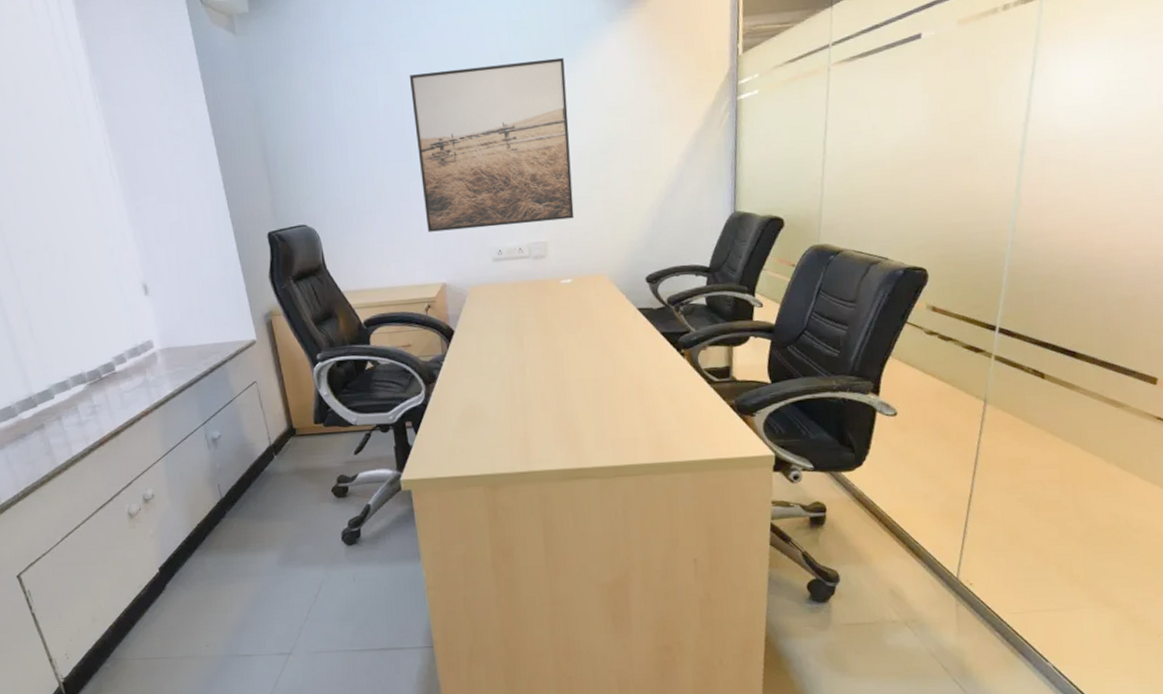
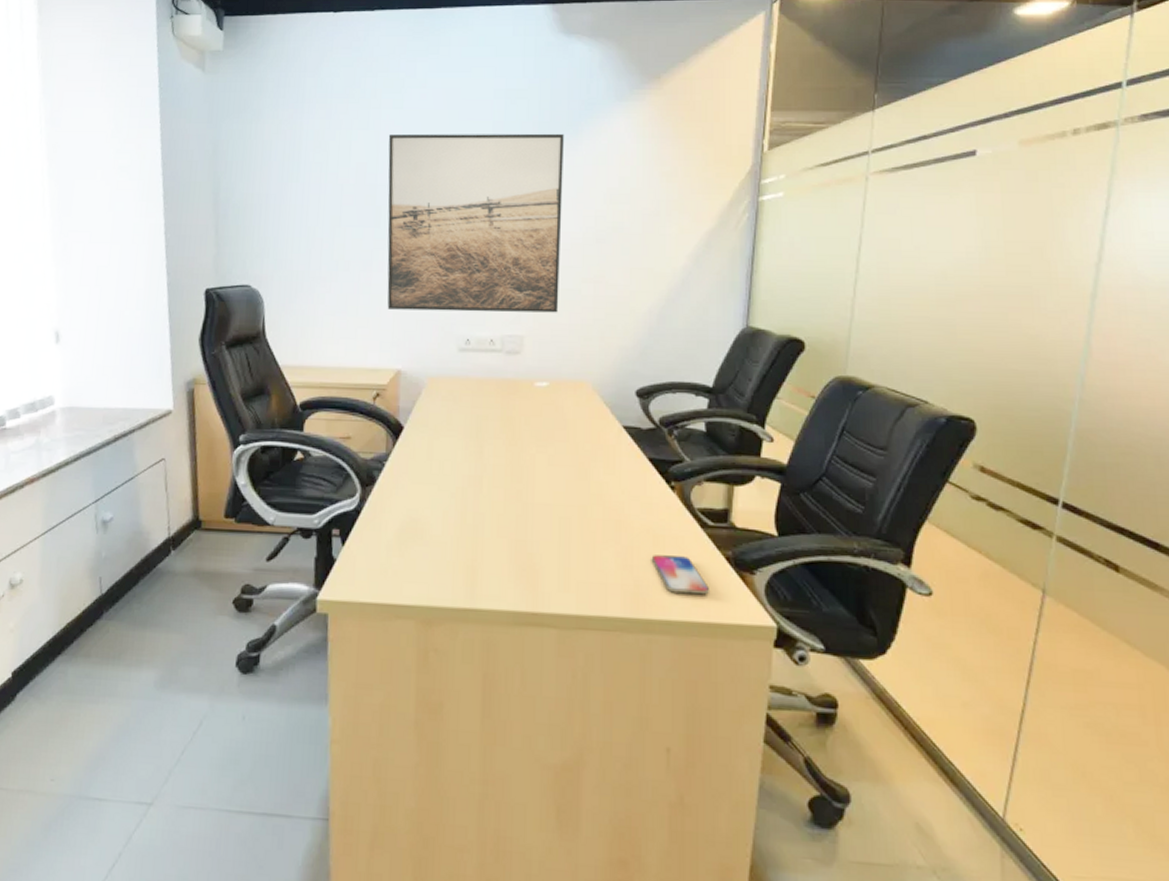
smartphone: none [669,409,719,439] -> present [651,555,709,595]

